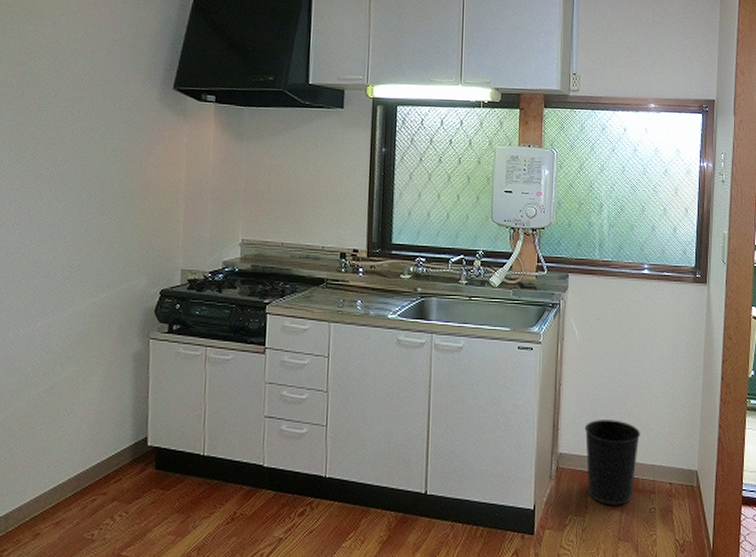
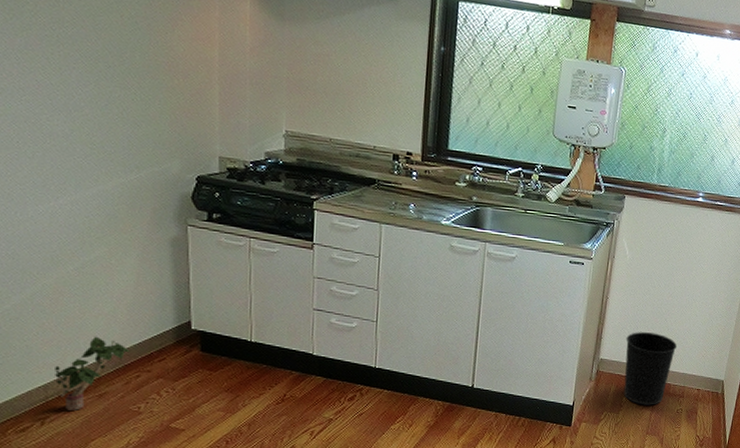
potted plant: none [16,459,89,541] -> present [55,336,131,410]

